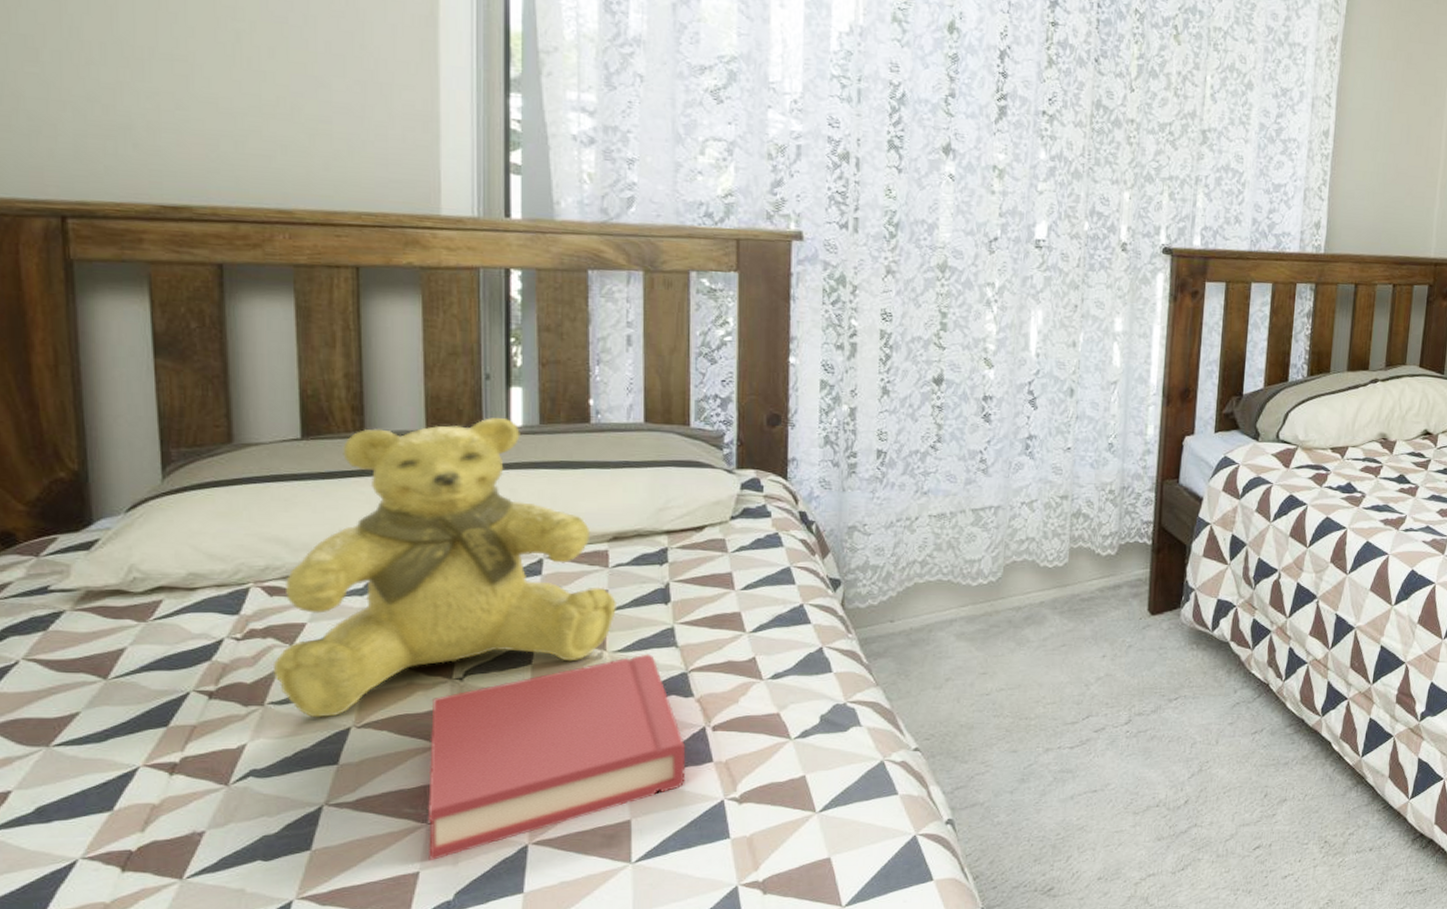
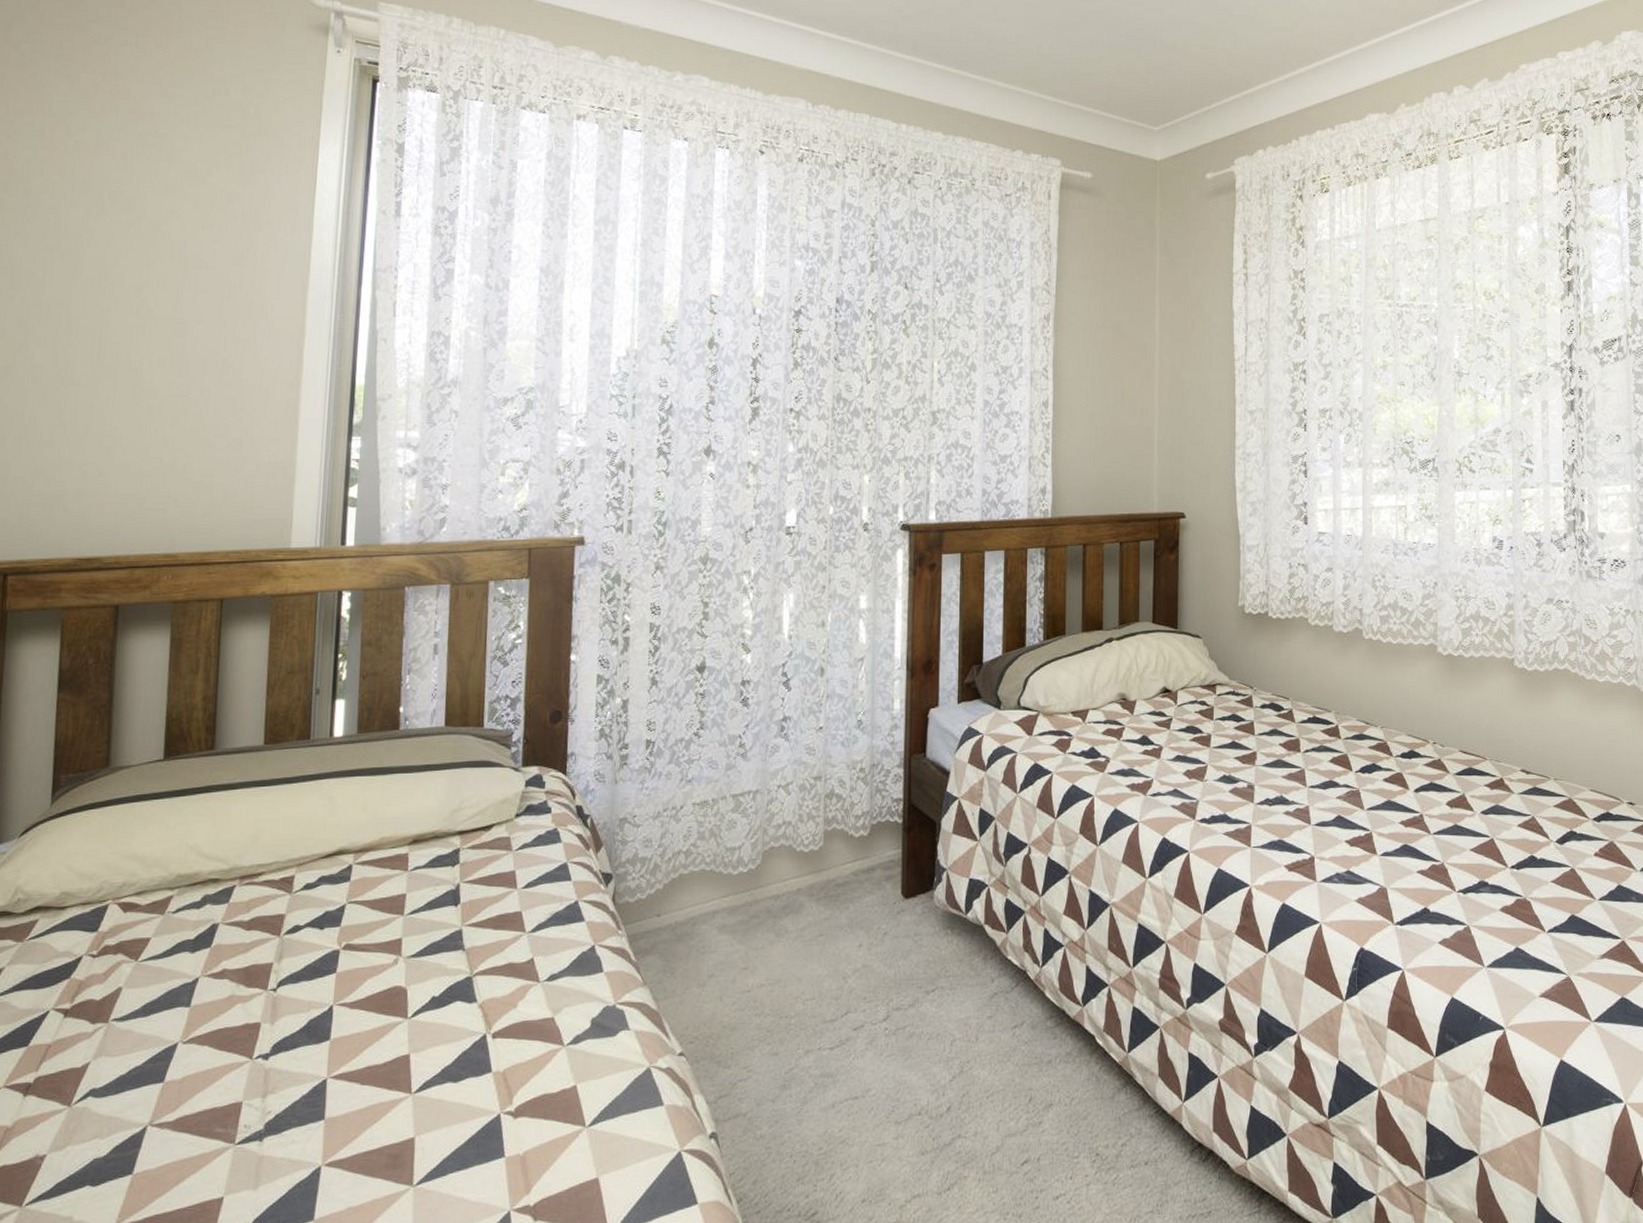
teddy bear: present [272,418,618,718] -> none [118,730,414,1034]
hardback book: present [427,654,686,860] -> none [233,958,468,1184]

